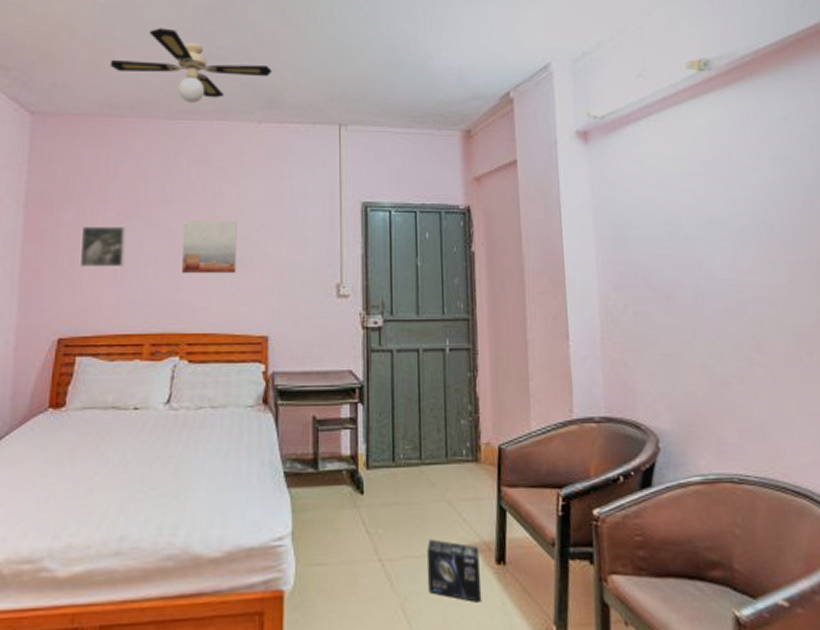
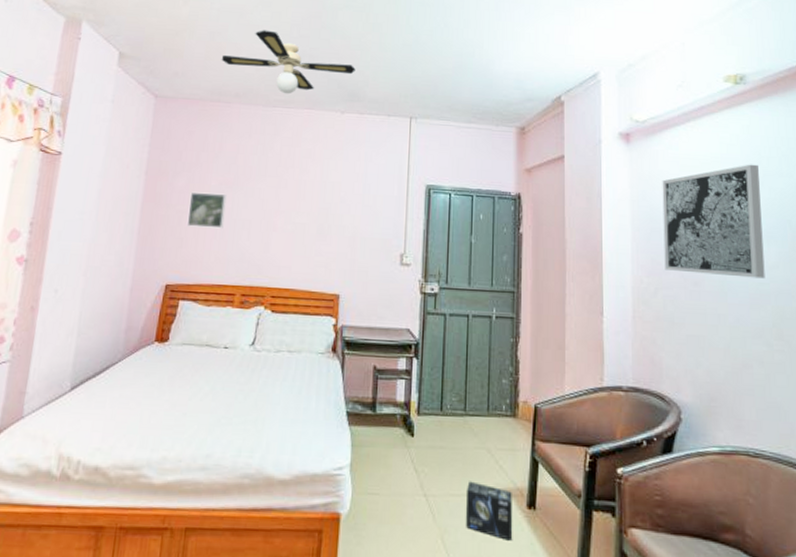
wall art: present [182,221,237,274] -> none [271,192,319,240]
wall art: none [625,159,741,286] -> present [662,164,765,279]

